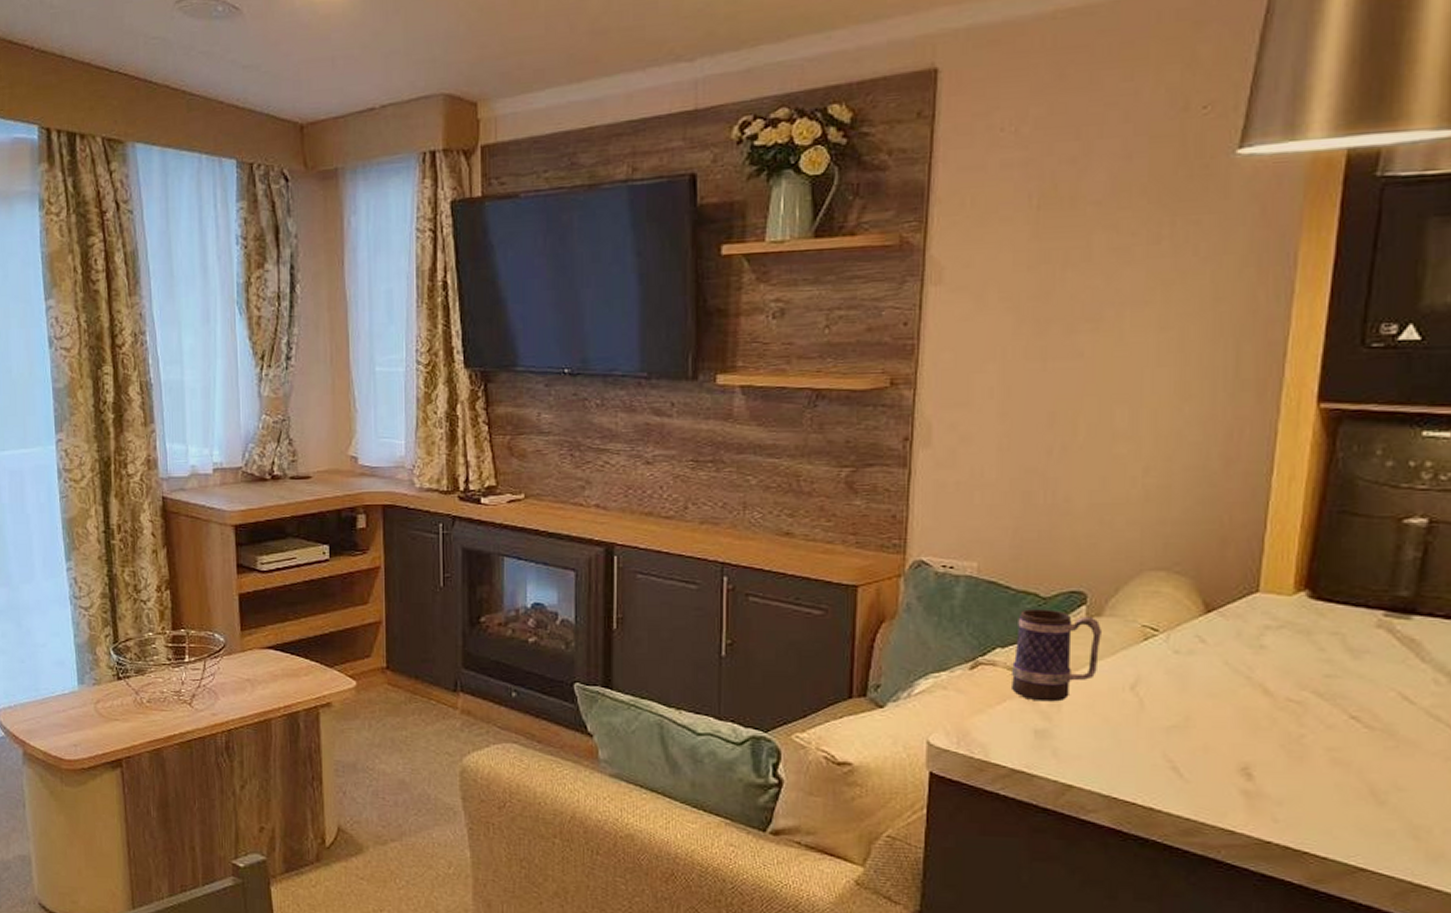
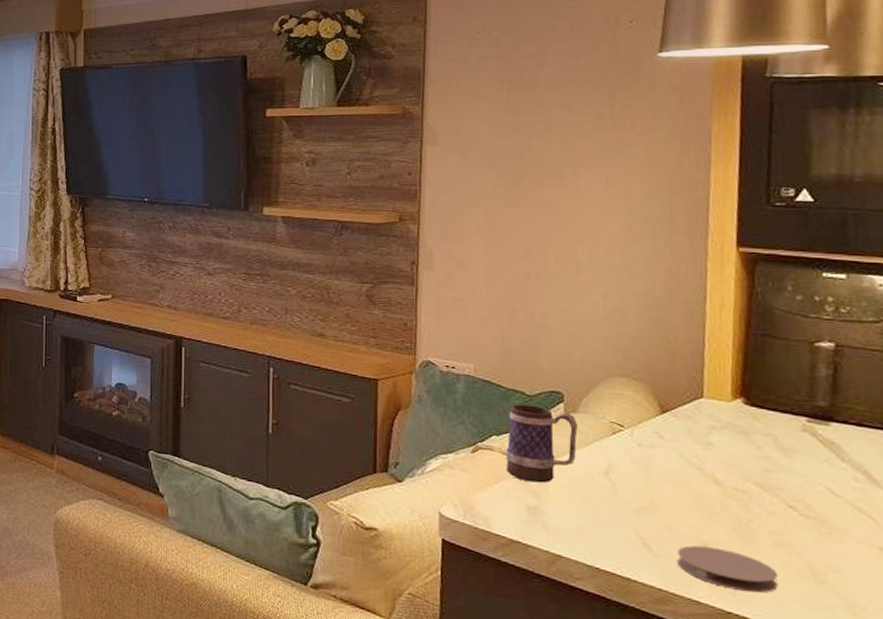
coaster: none [1210,767,1332,819] -> present [676,545,779,593]

